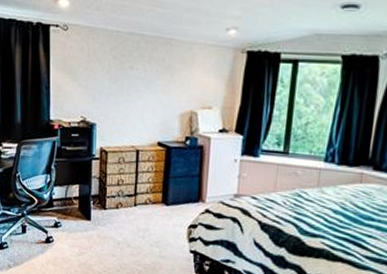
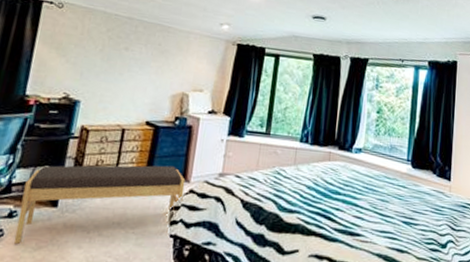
bench: none [62,184,201,249] -> present [13,165,186,244]

